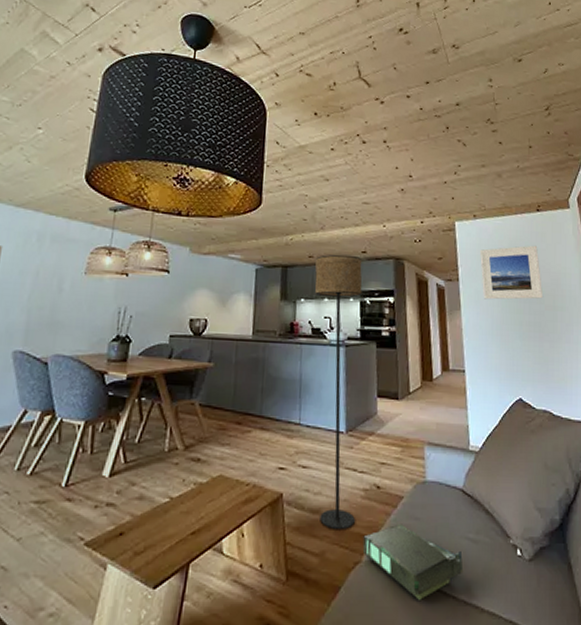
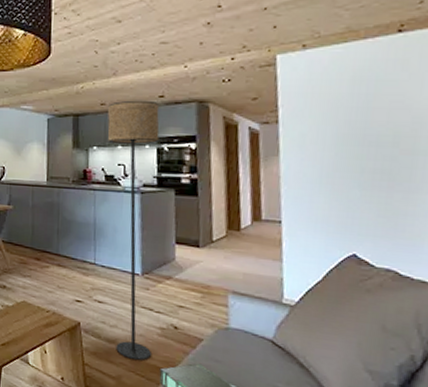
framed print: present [480,245,544,300] -> none [308,76,399,144]

